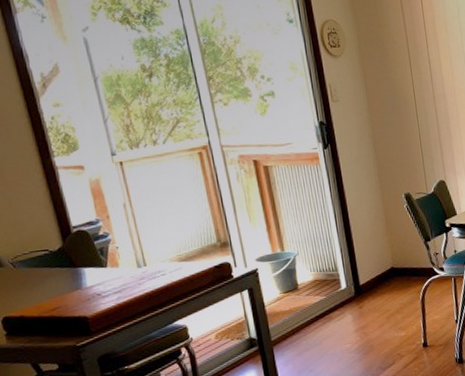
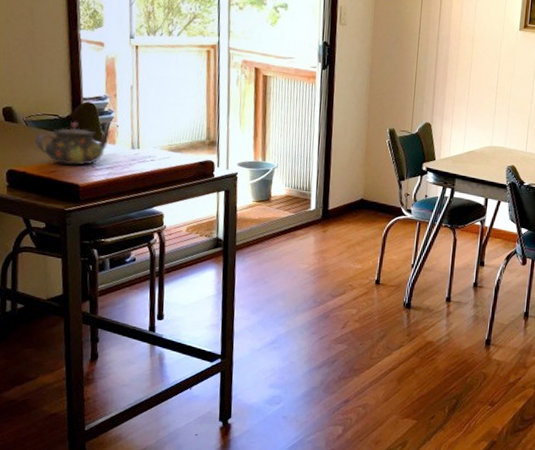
teapot: none [27,253,111,300] -> present [35,122,111,166]

